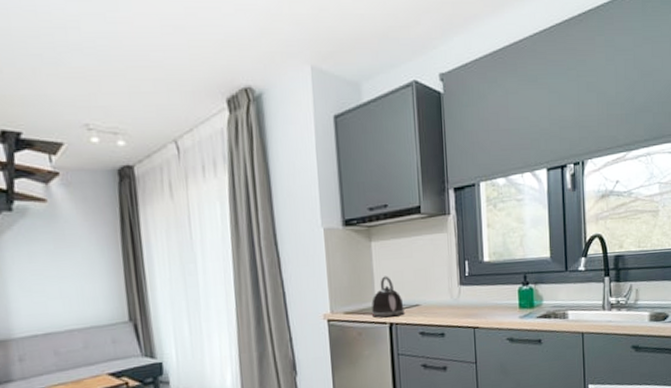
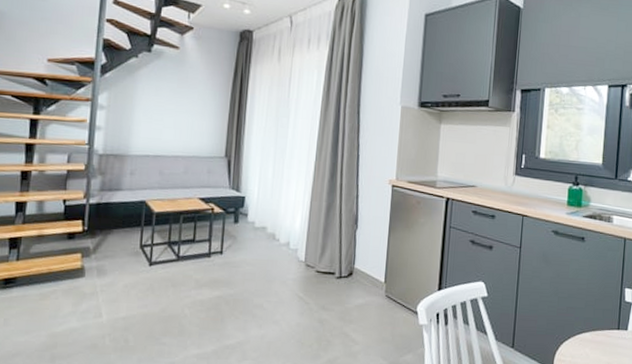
kettle: present [371,276,405,318] -> none [431,155,462,193]

